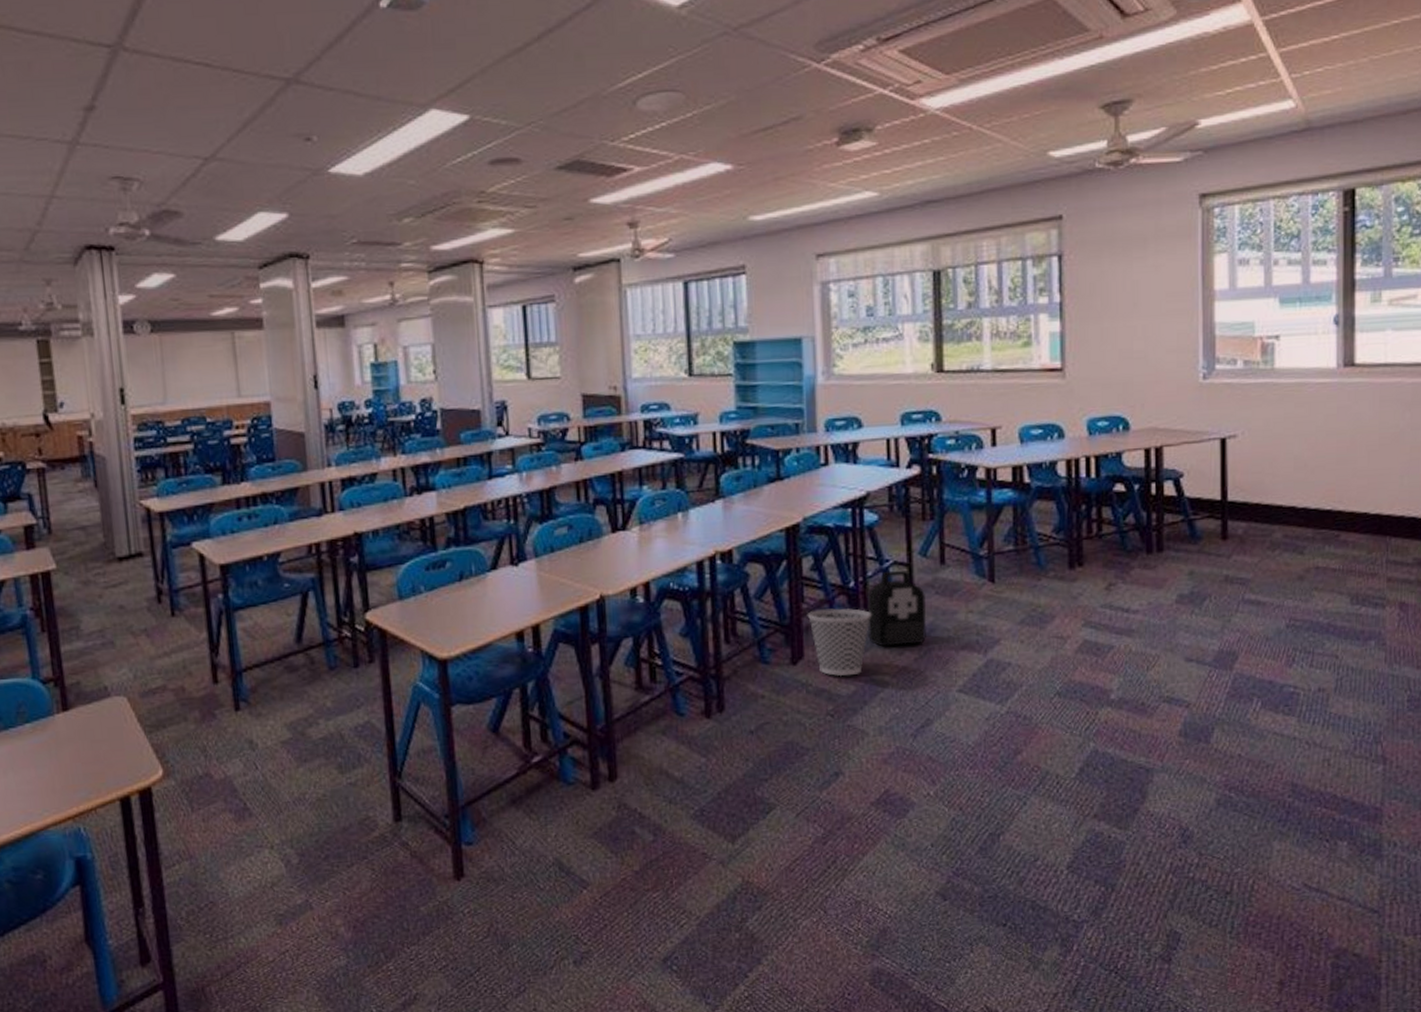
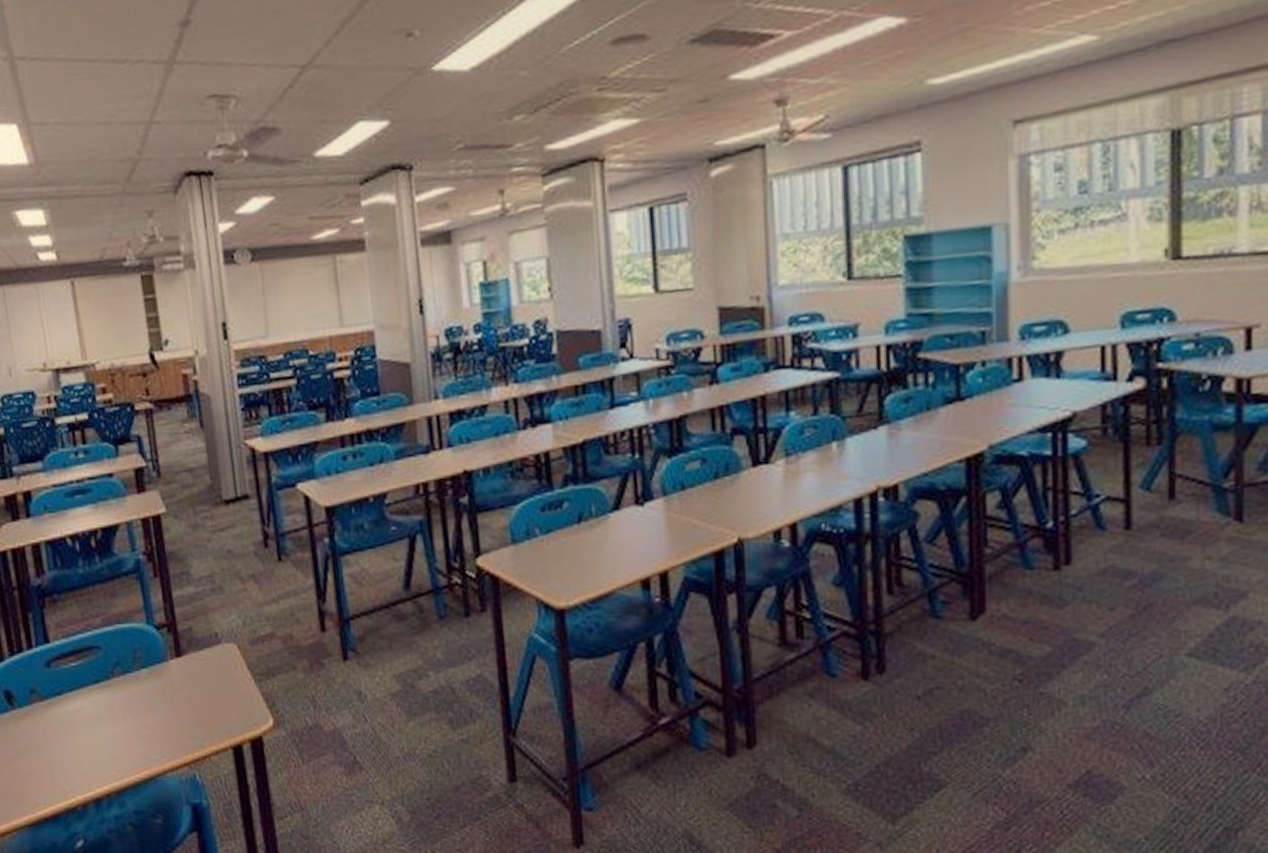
wastebasket: present [807,608,872,677] -> none [991,553,1075,635]
backpack: present [867,570,927,647] -> none [1069,507,1148,600]

